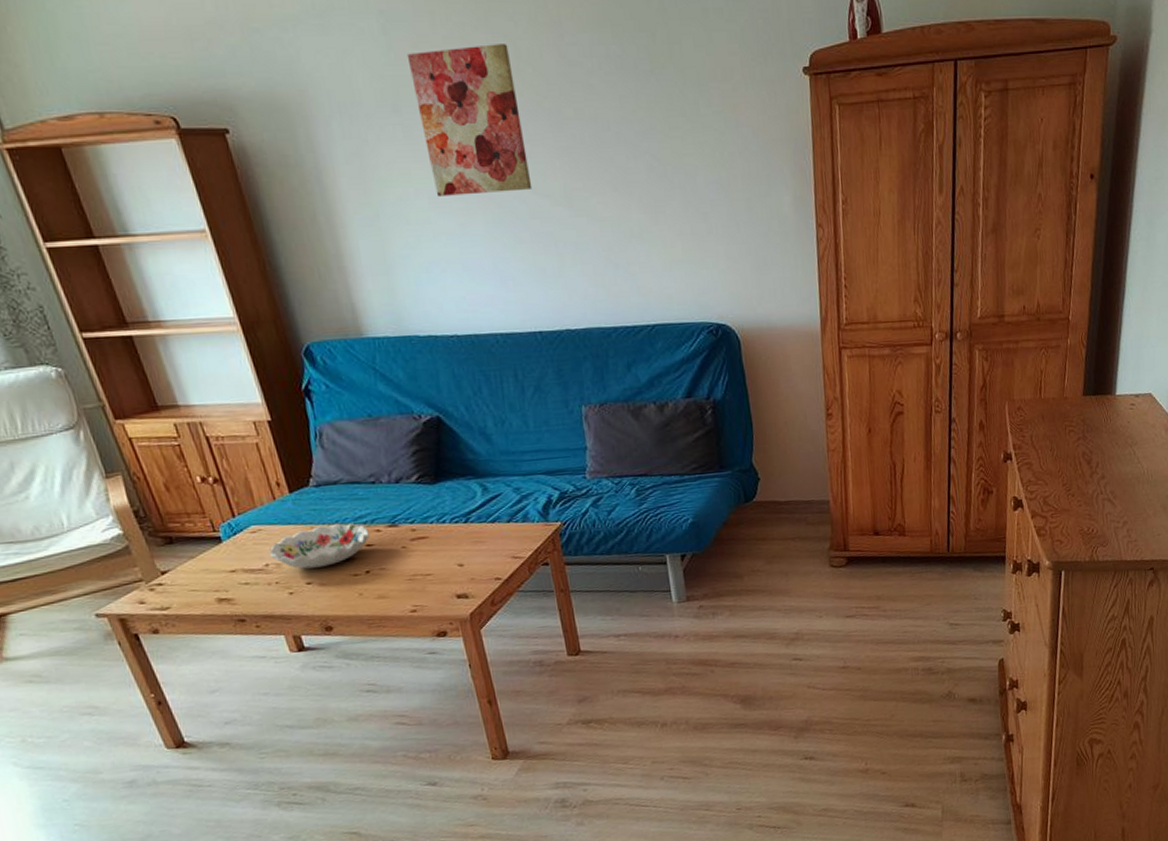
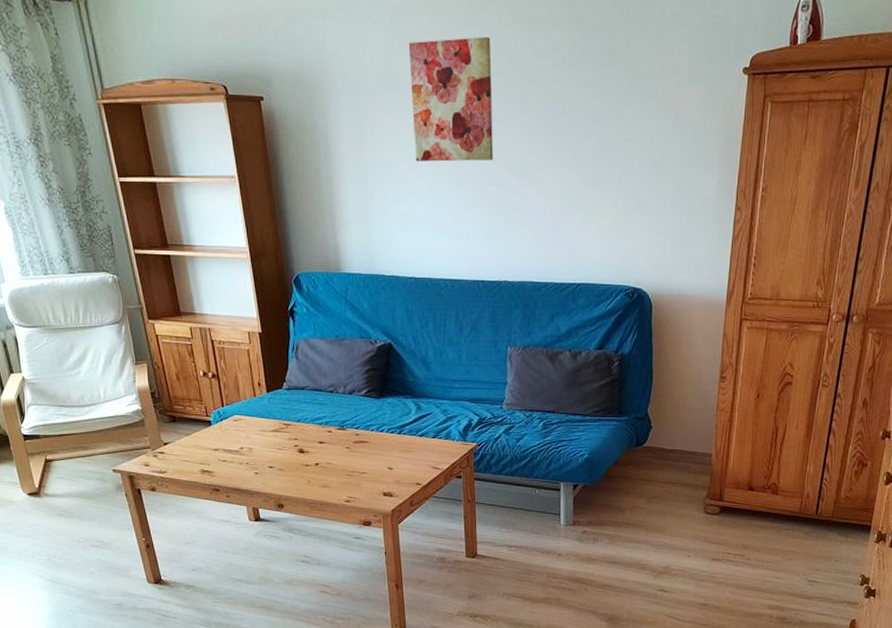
decorative bowl: present [269,523,370,569] -> none [244,421,322,455]

